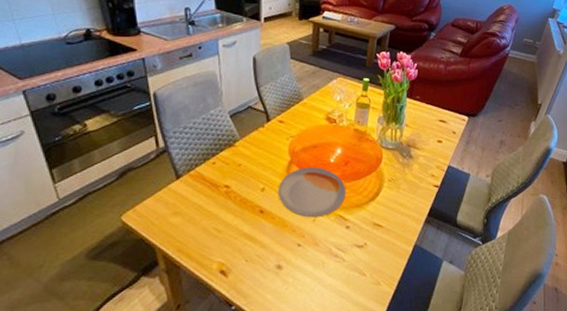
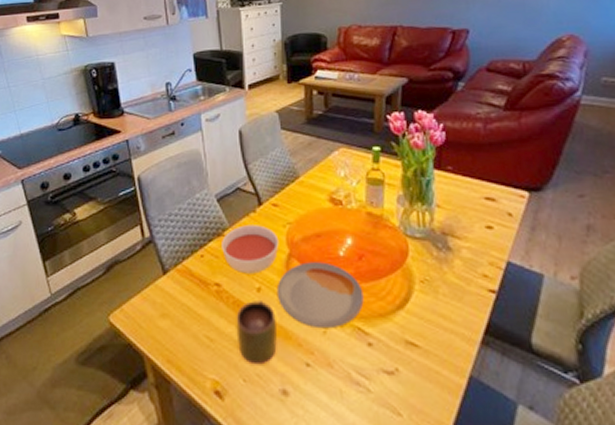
bowl: none [232,138,283,177] -> present [222,225,279,274]
mug: none [241,197,277,248] -> present [236,299,278,365]

